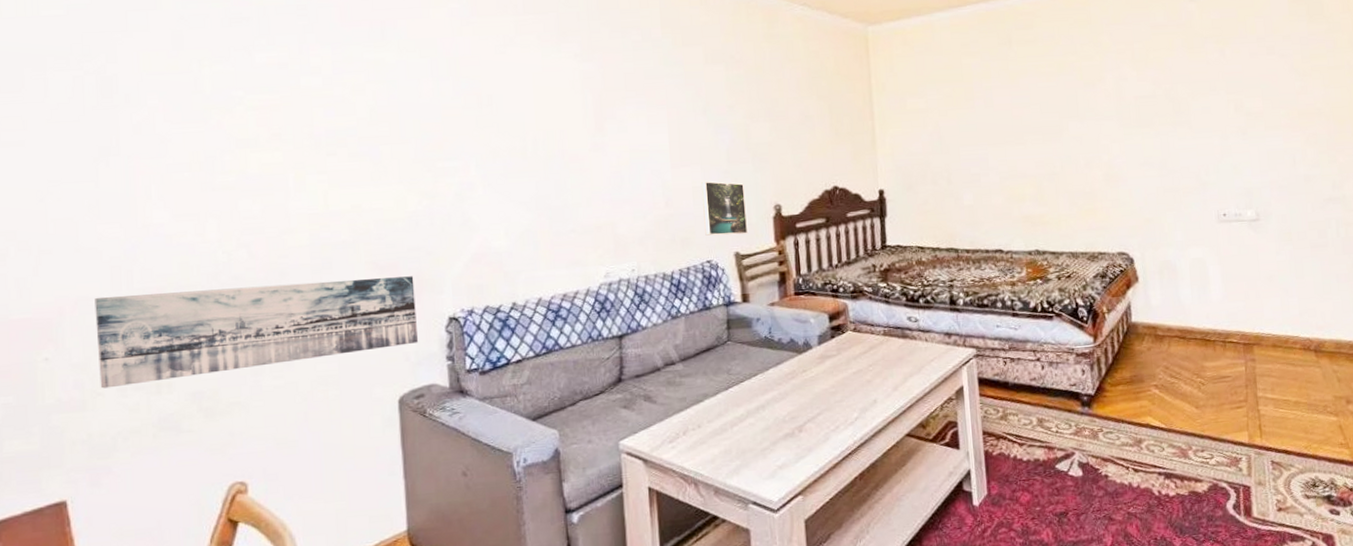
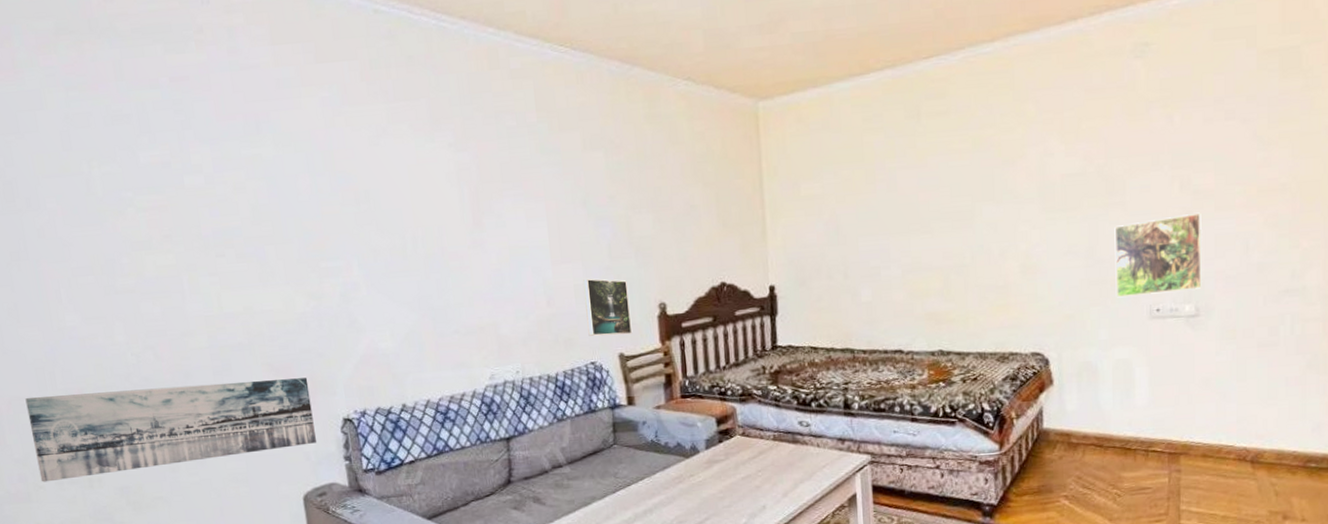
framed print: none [1182,131,1260,204] -> present [1114,212,1203,298]

